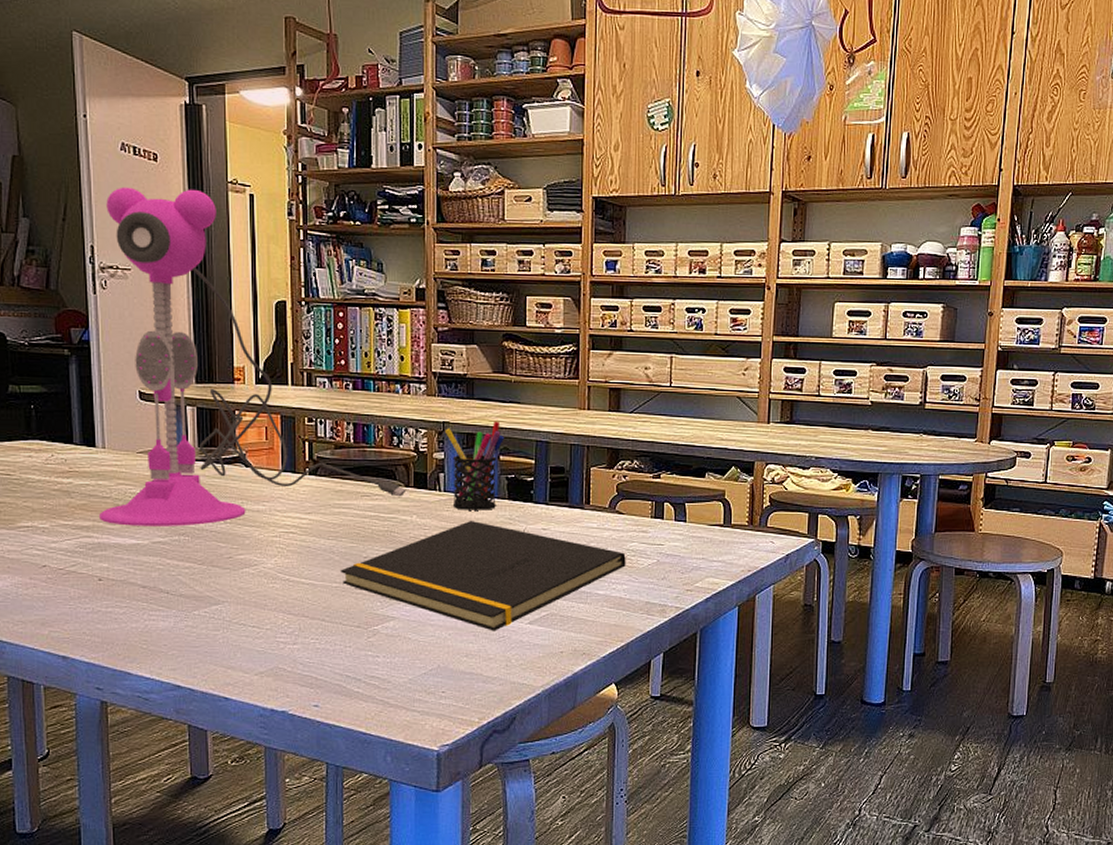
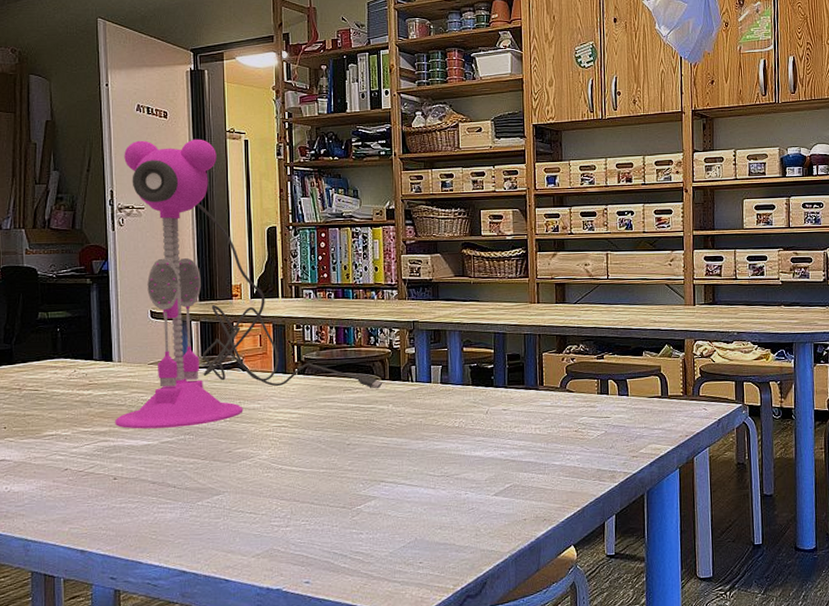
notepad: present [340,521,626,631] -> none [326,406,578,504]
pen holder: present [444,421,505,510] -> none [414,317,467,397]

